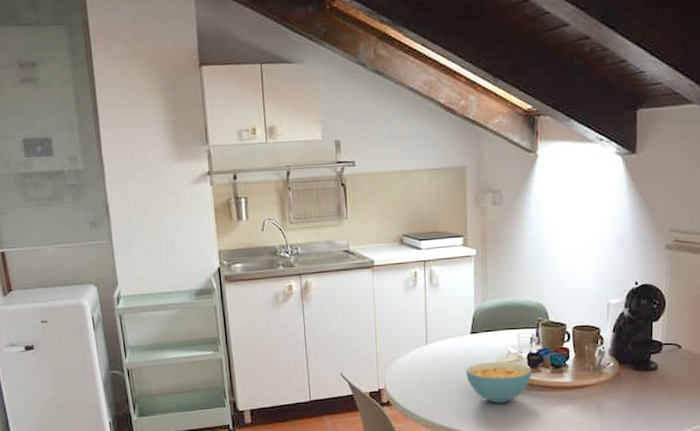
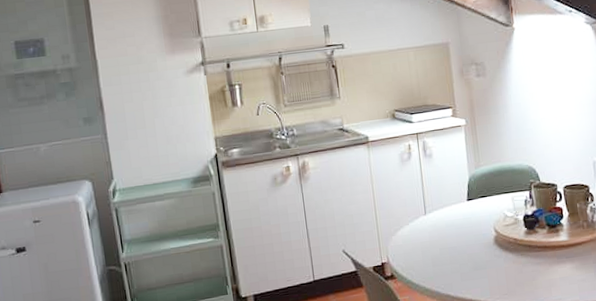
cereal bowl: present [466,362,532,404] -> none [466,225,530,268]

